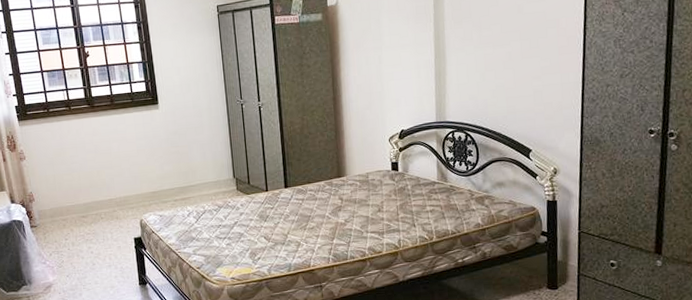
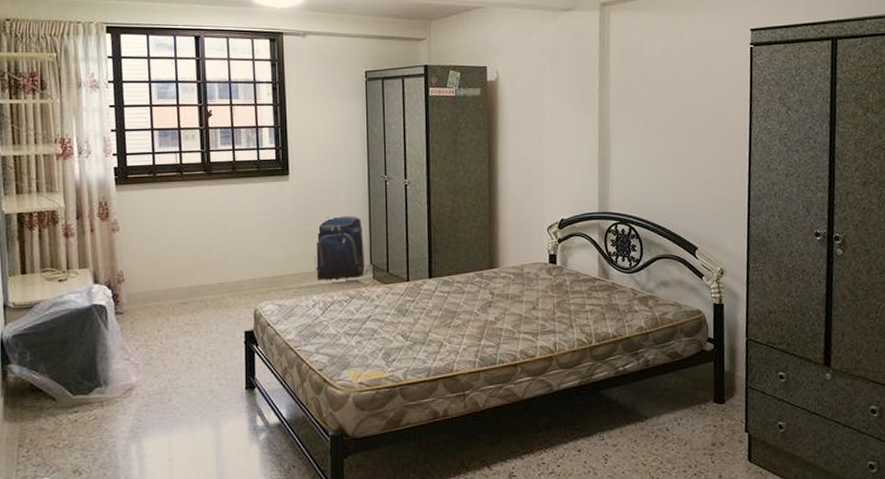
suitcase: none [186,137,233,195] -> present [315,216,370,282]

